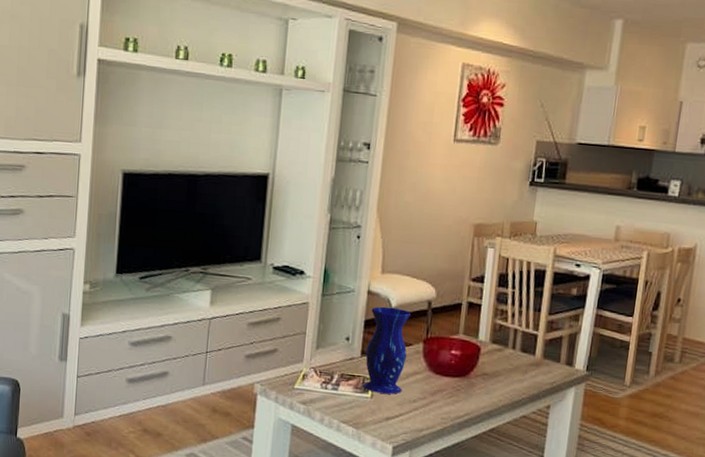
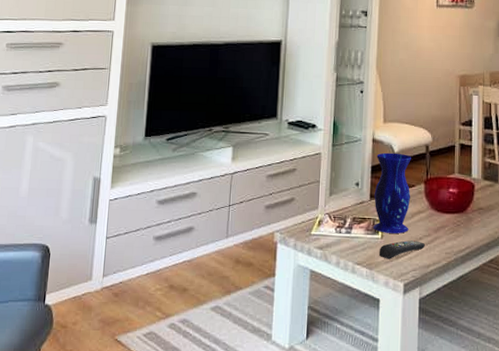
remote control: none [367,402,420,420] -> present [378,240,426,259]

